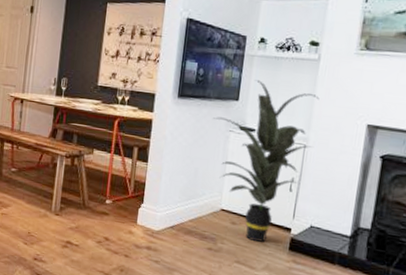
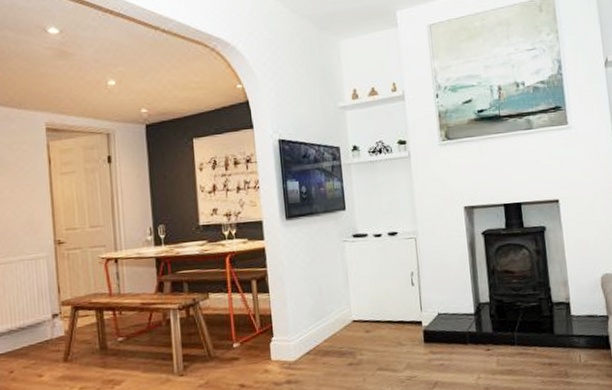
indoor plant: present [213,80,320,242] -> none [325,186,421,344]

